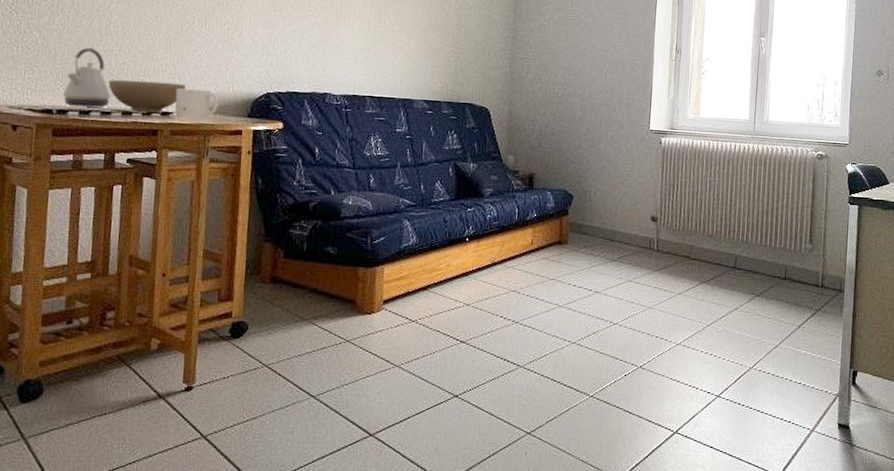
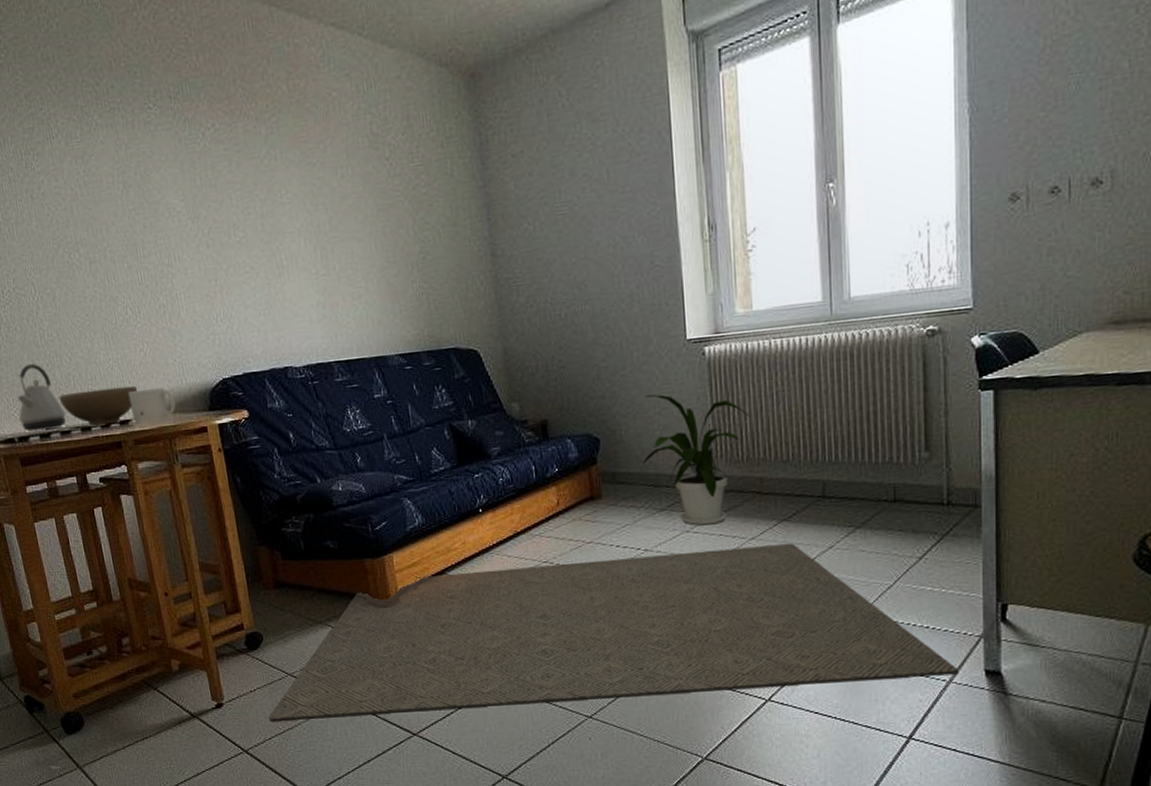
rug: none [235,290,820,425] -> present [268,544,959,721]
house plant: none [603,166,689,278] -> present [642,394,750,526]

